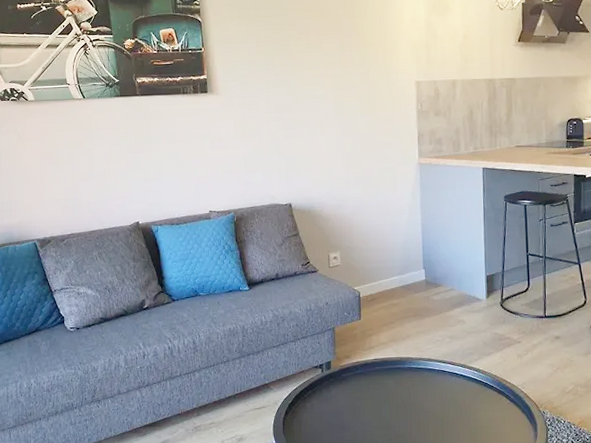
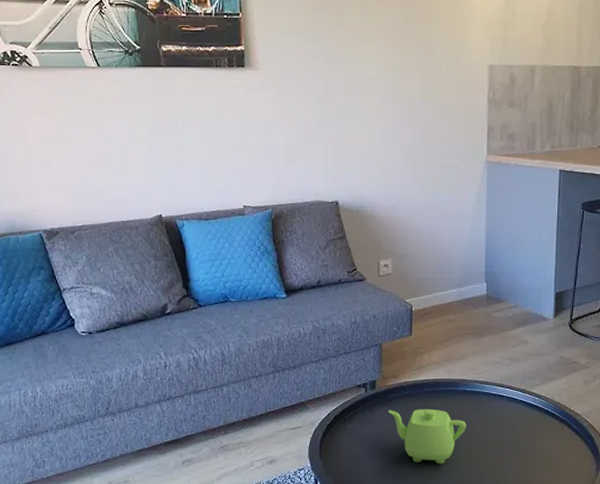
teapot: none [342,385,414,437] -> present [388,408,466,464]

